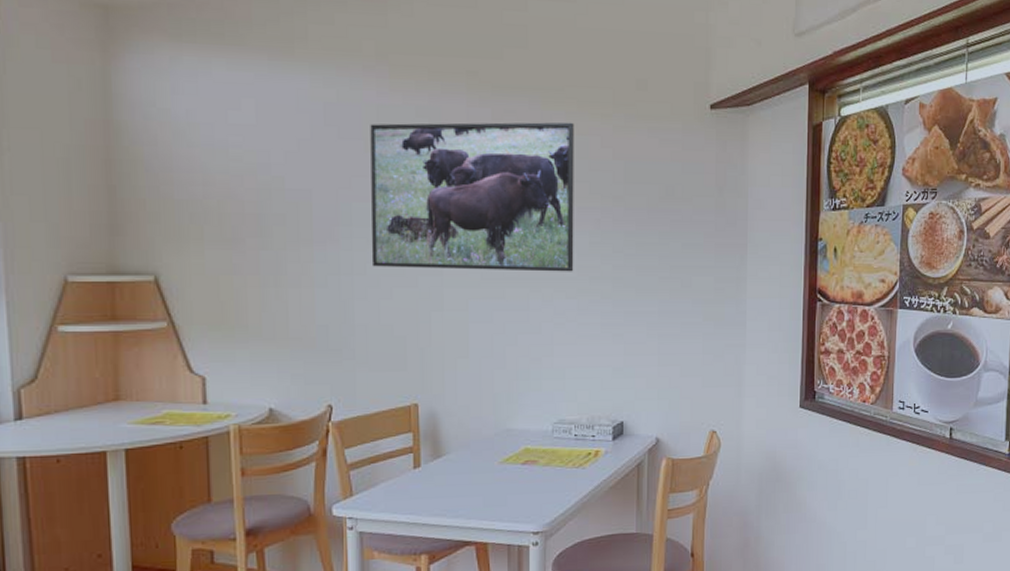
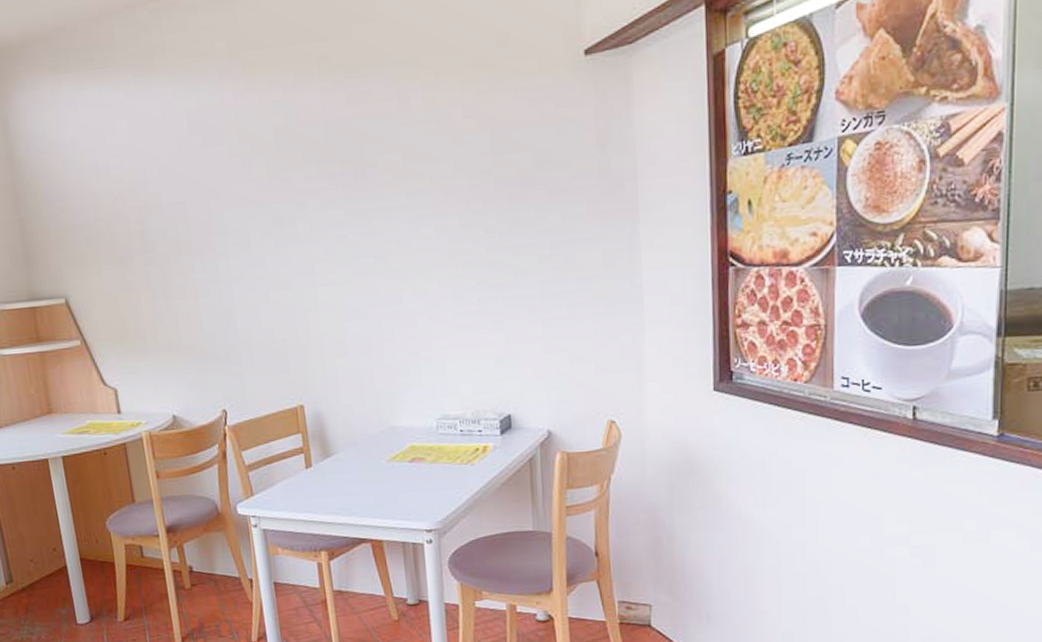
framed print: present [370,122,574,272] -> none [231,95,446,272]

